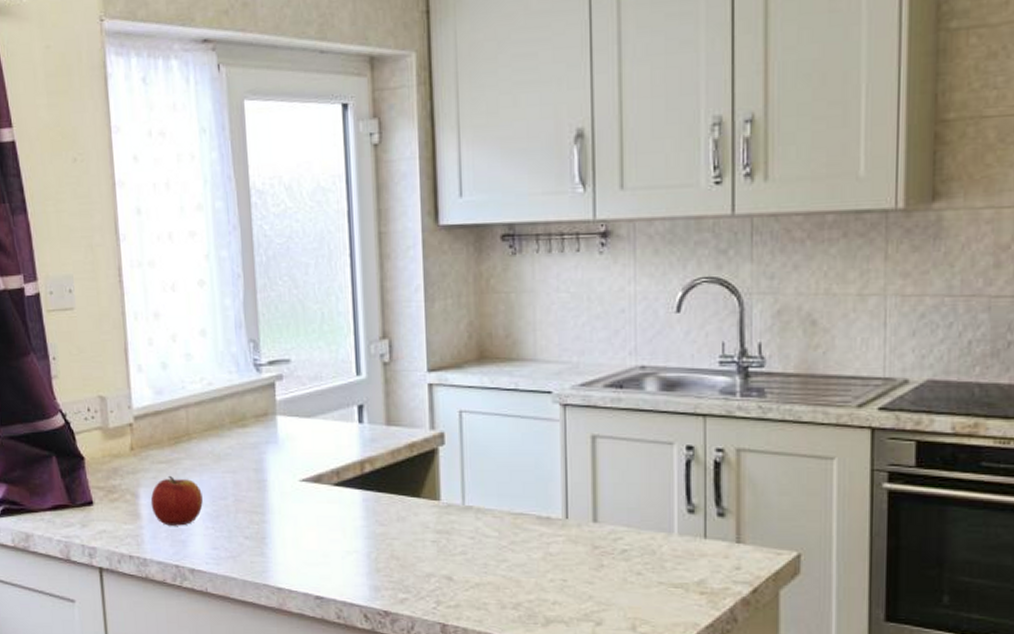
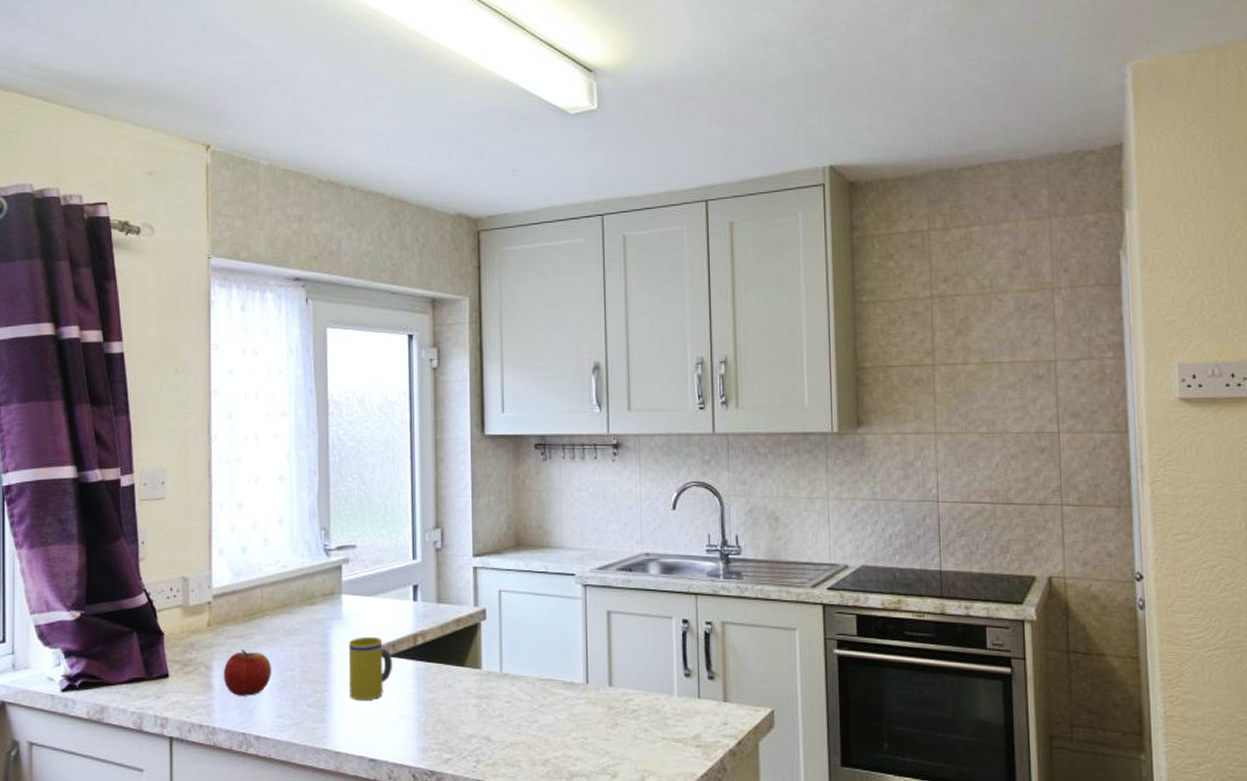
mug: none [287,463,337,534] -> present [349,636,392,701]

